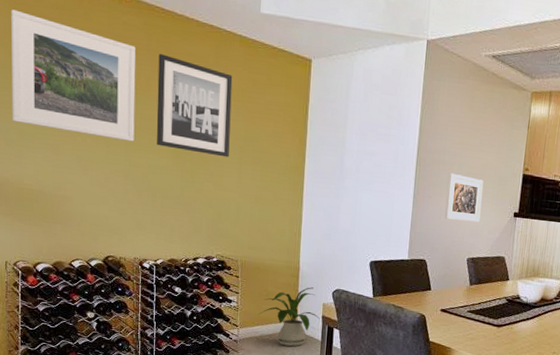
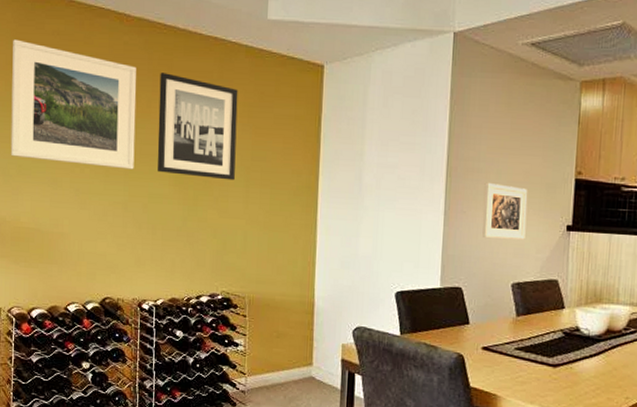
house plant: present [259,287,321,347] -> none [269,325,340,397]

